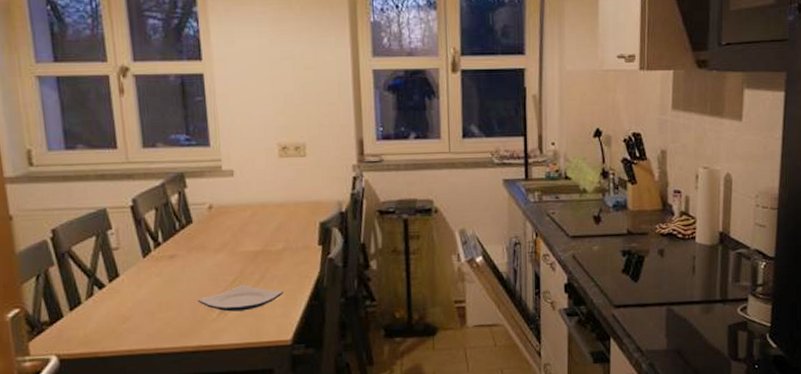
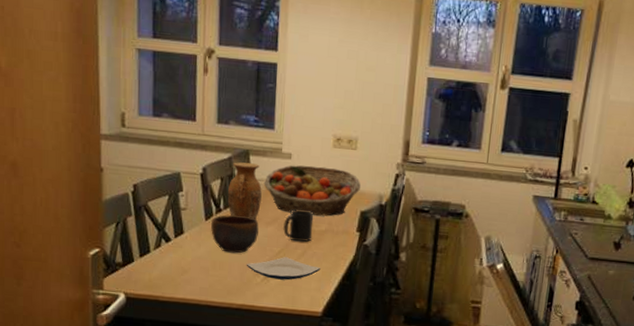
bowl: none [150,246,207,290] -> present [211,214,259,254]
vase: none [164,187,206,249] -> present [227,162,262,220]
fruit basket: none [205,179,316,236] -> present [263,165,361,217]
mug: none [235,230,270,266] -> present [283,209,314,242]

